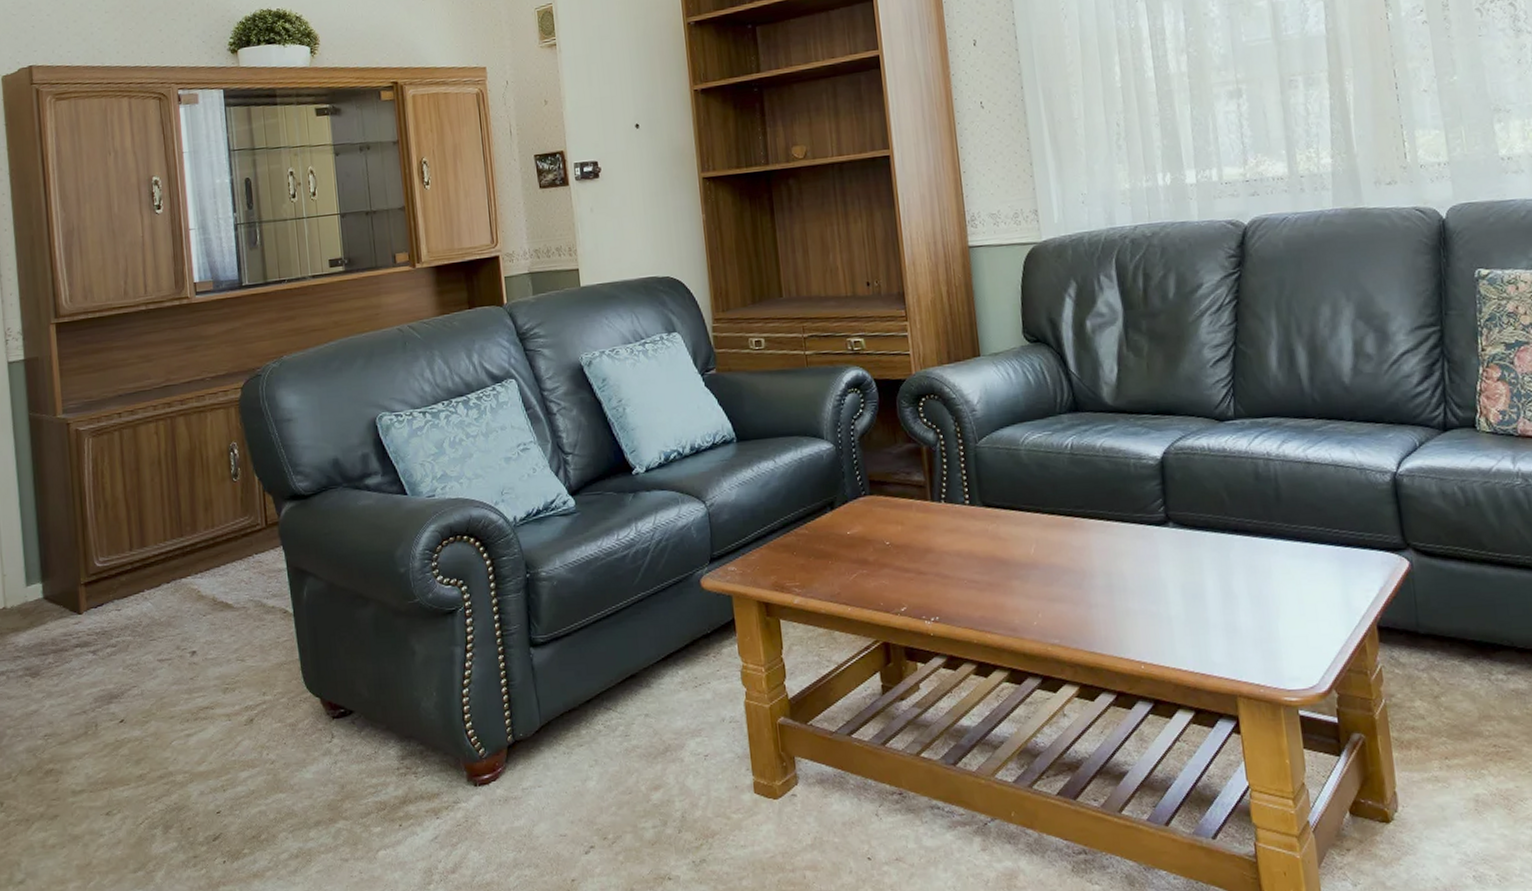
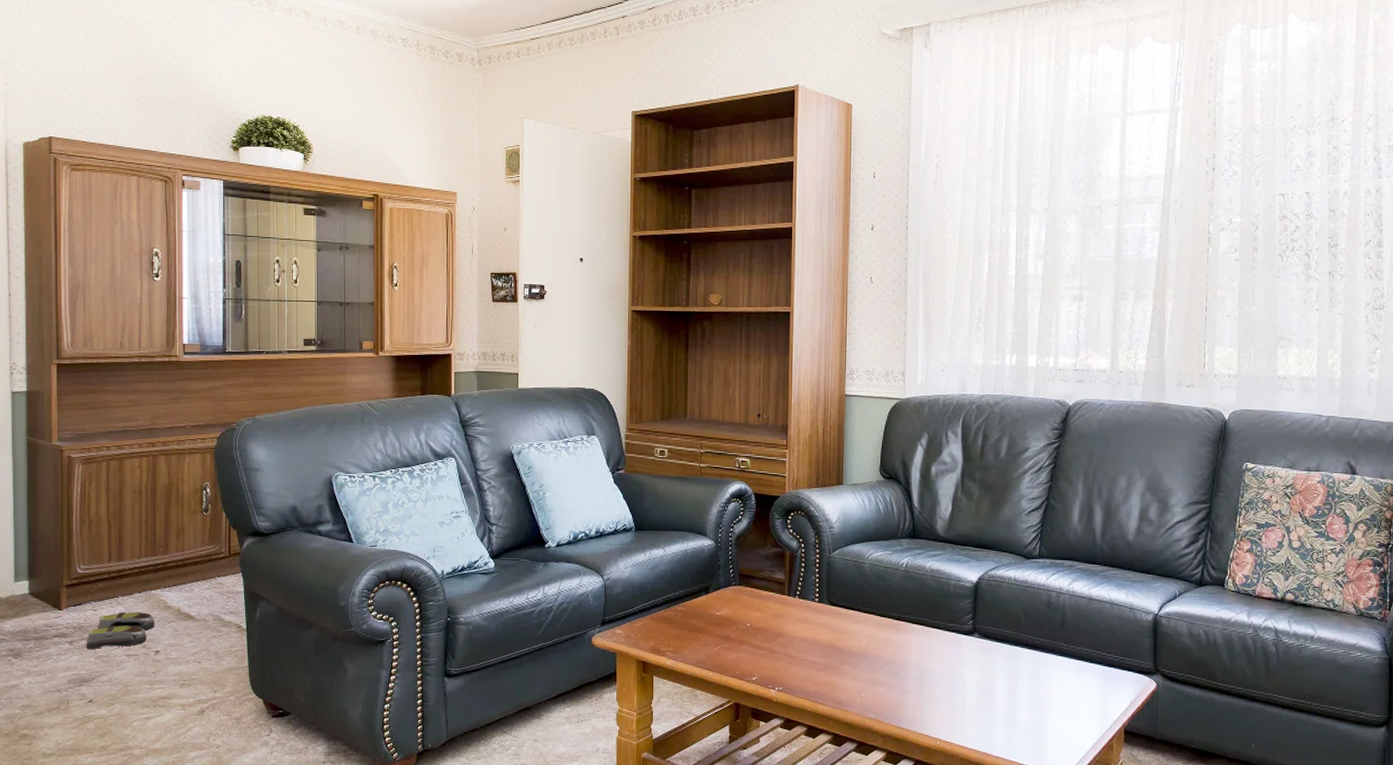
slippers: none [111,606,189,659] -> present [86,612,155,650]

